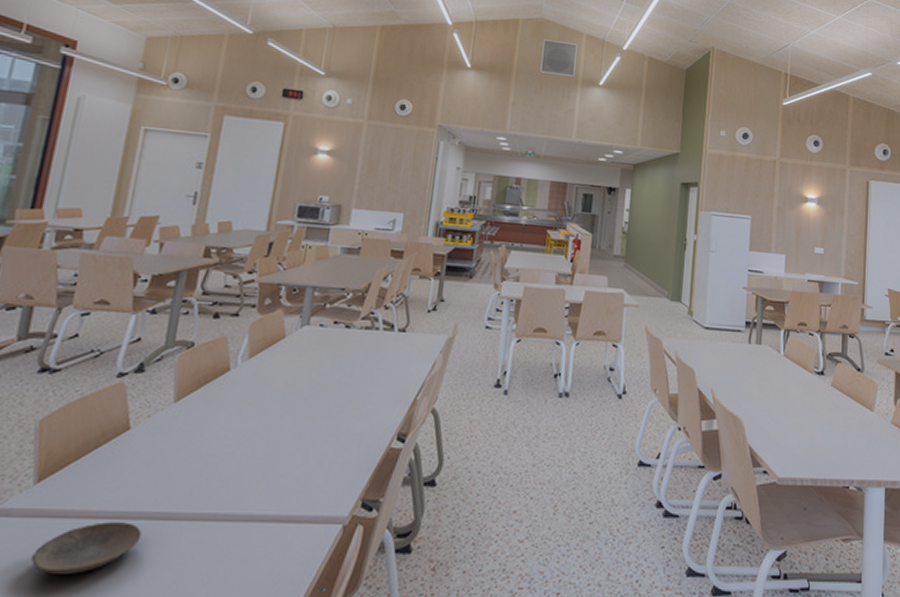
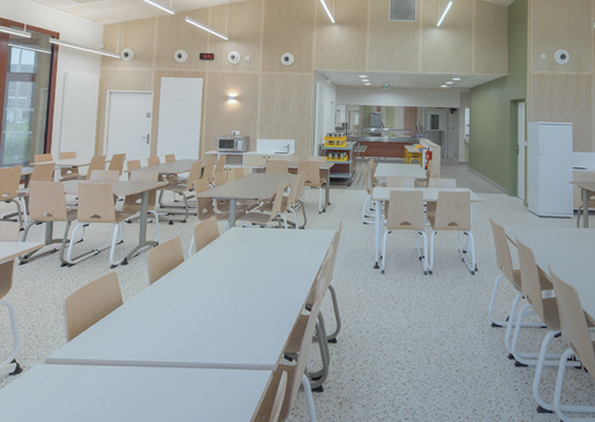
plate: present [30,522,142,574] -> none [70,368,138,403]

